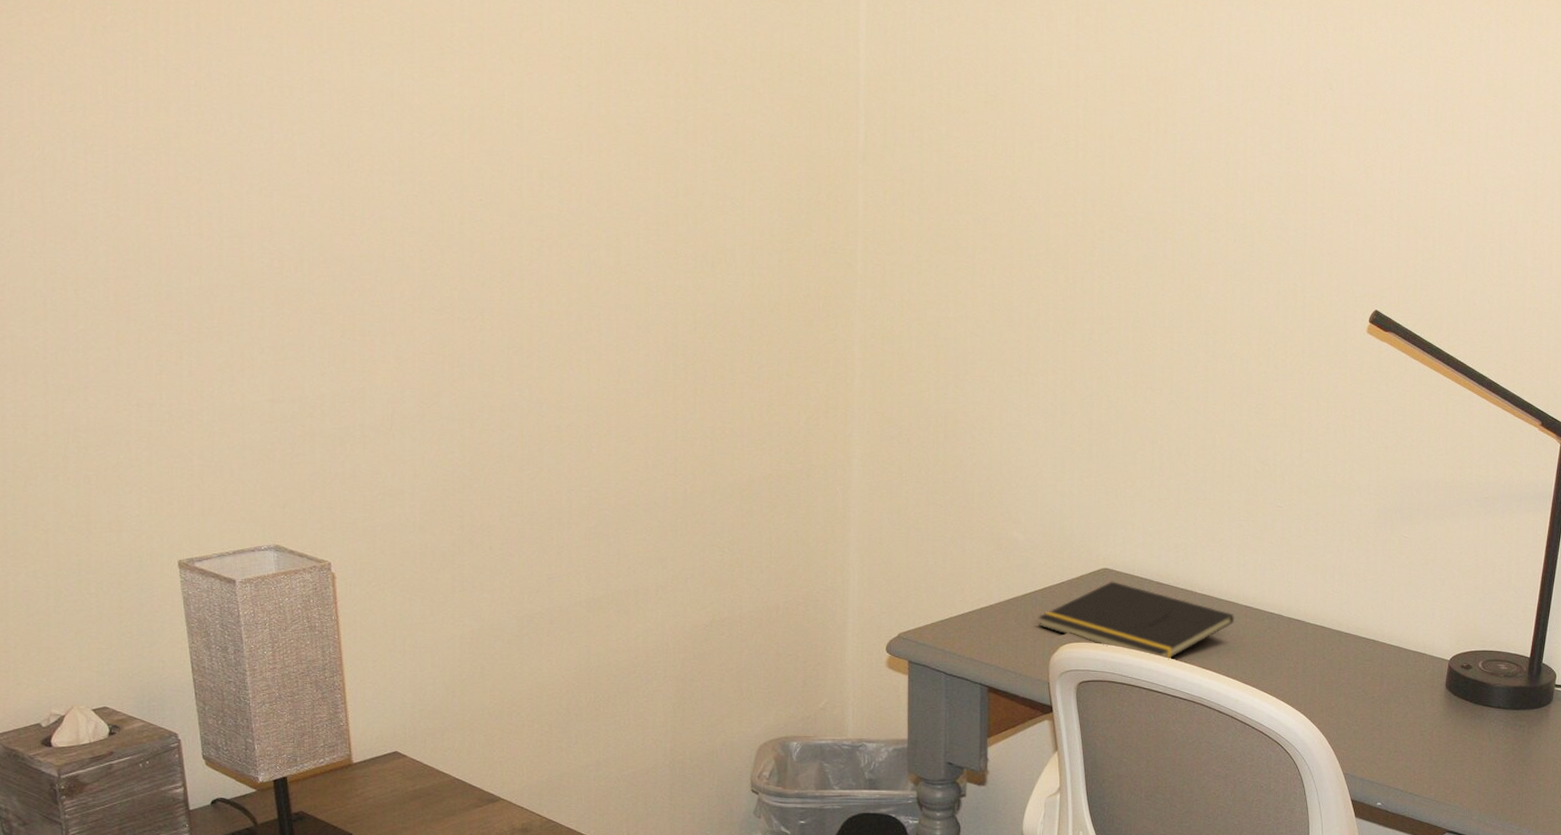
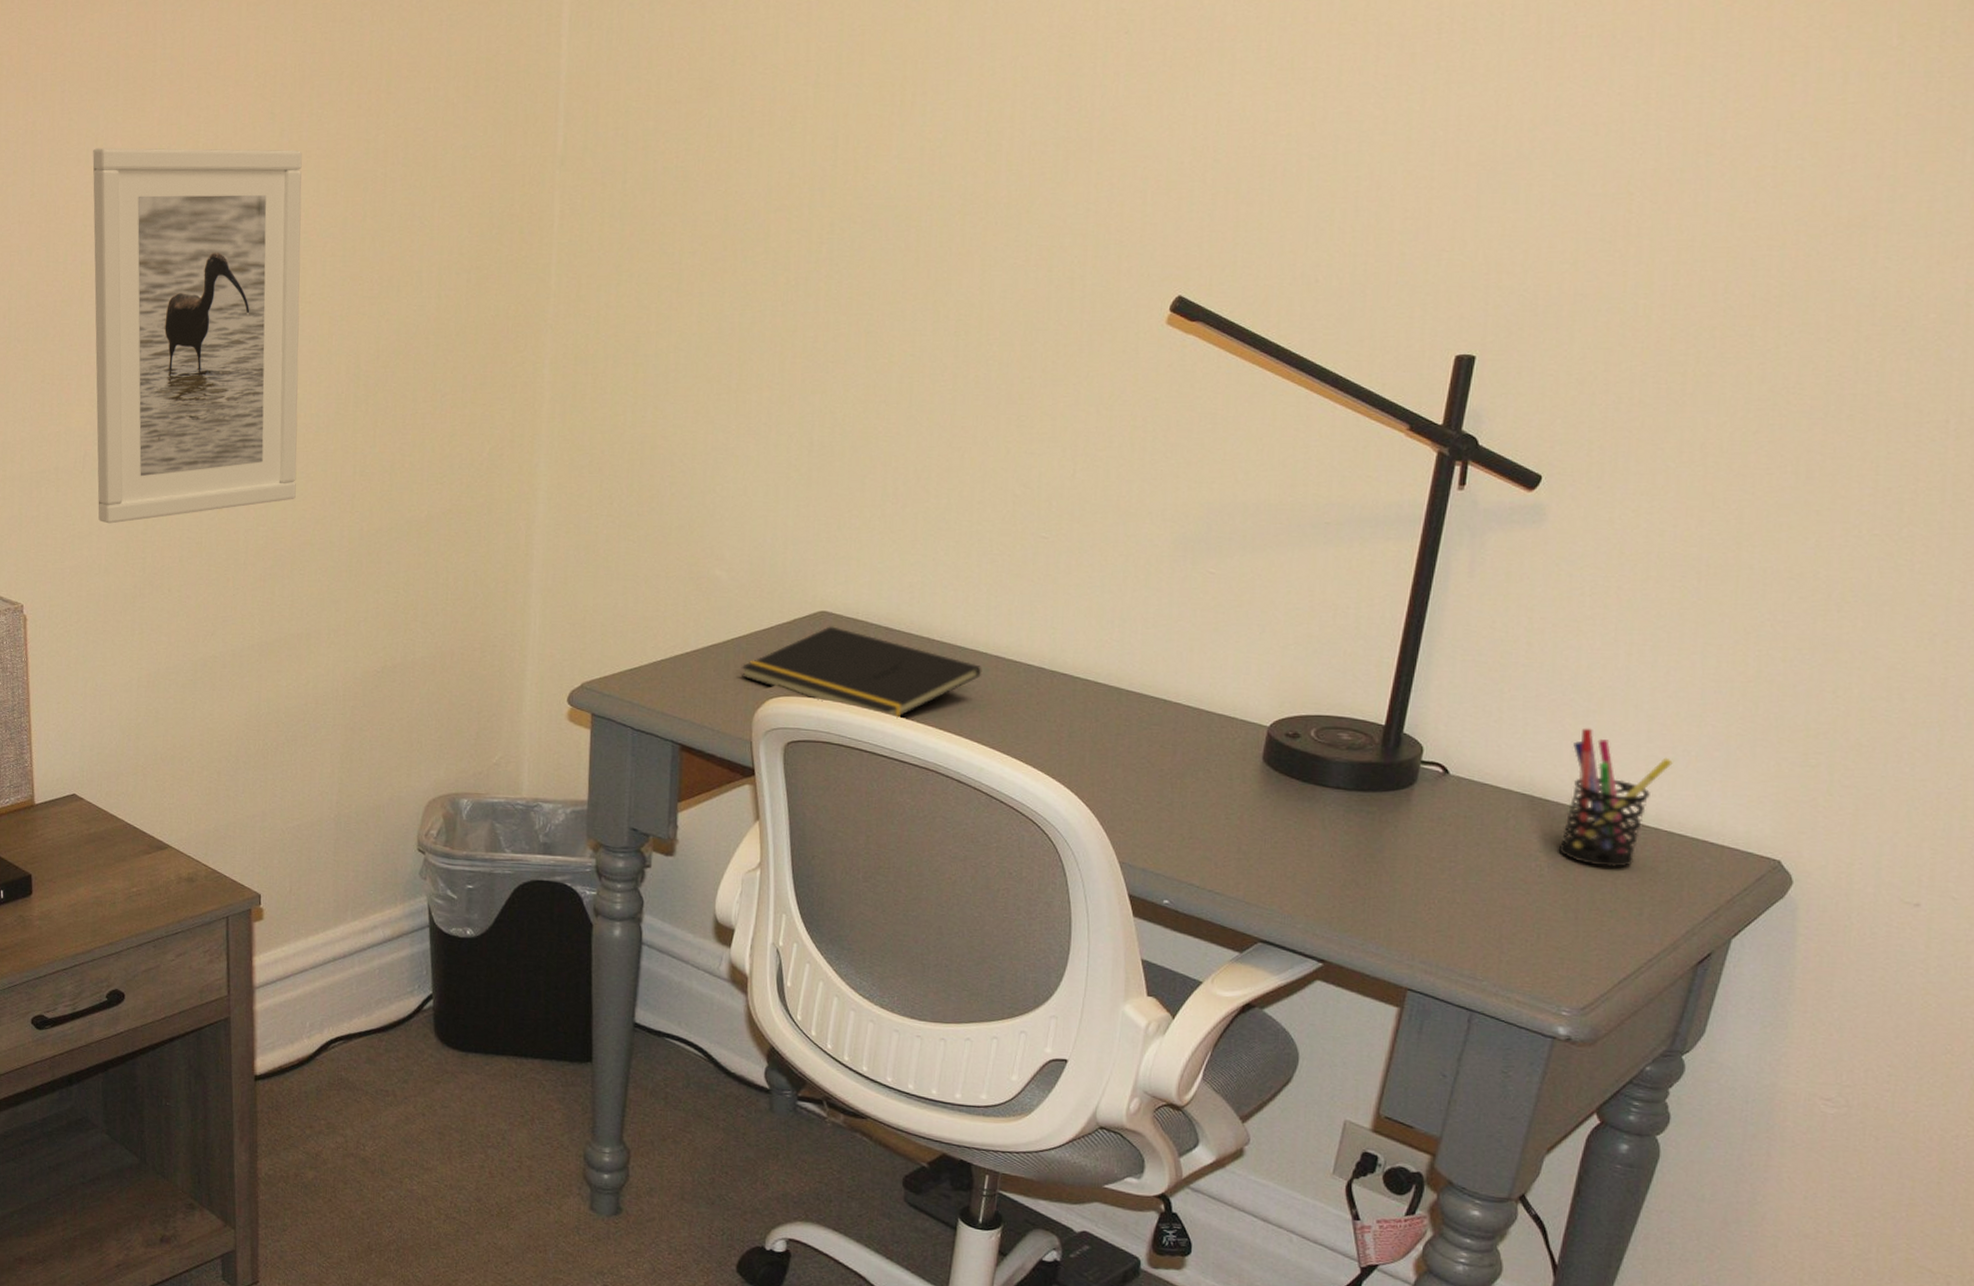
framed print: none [388,103,618,482] -> present [93,147,302,524]

